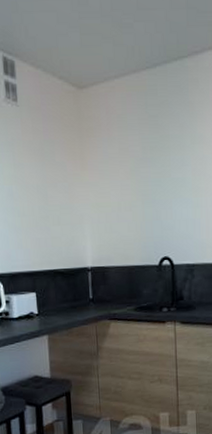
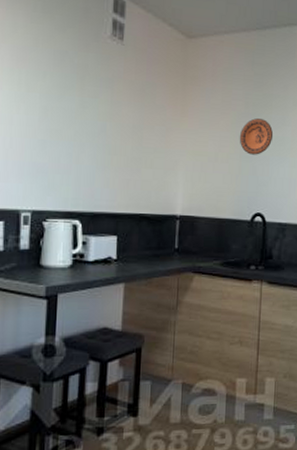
decorative plate: none [139,162,174,200] -> present [239,118,274,155]

